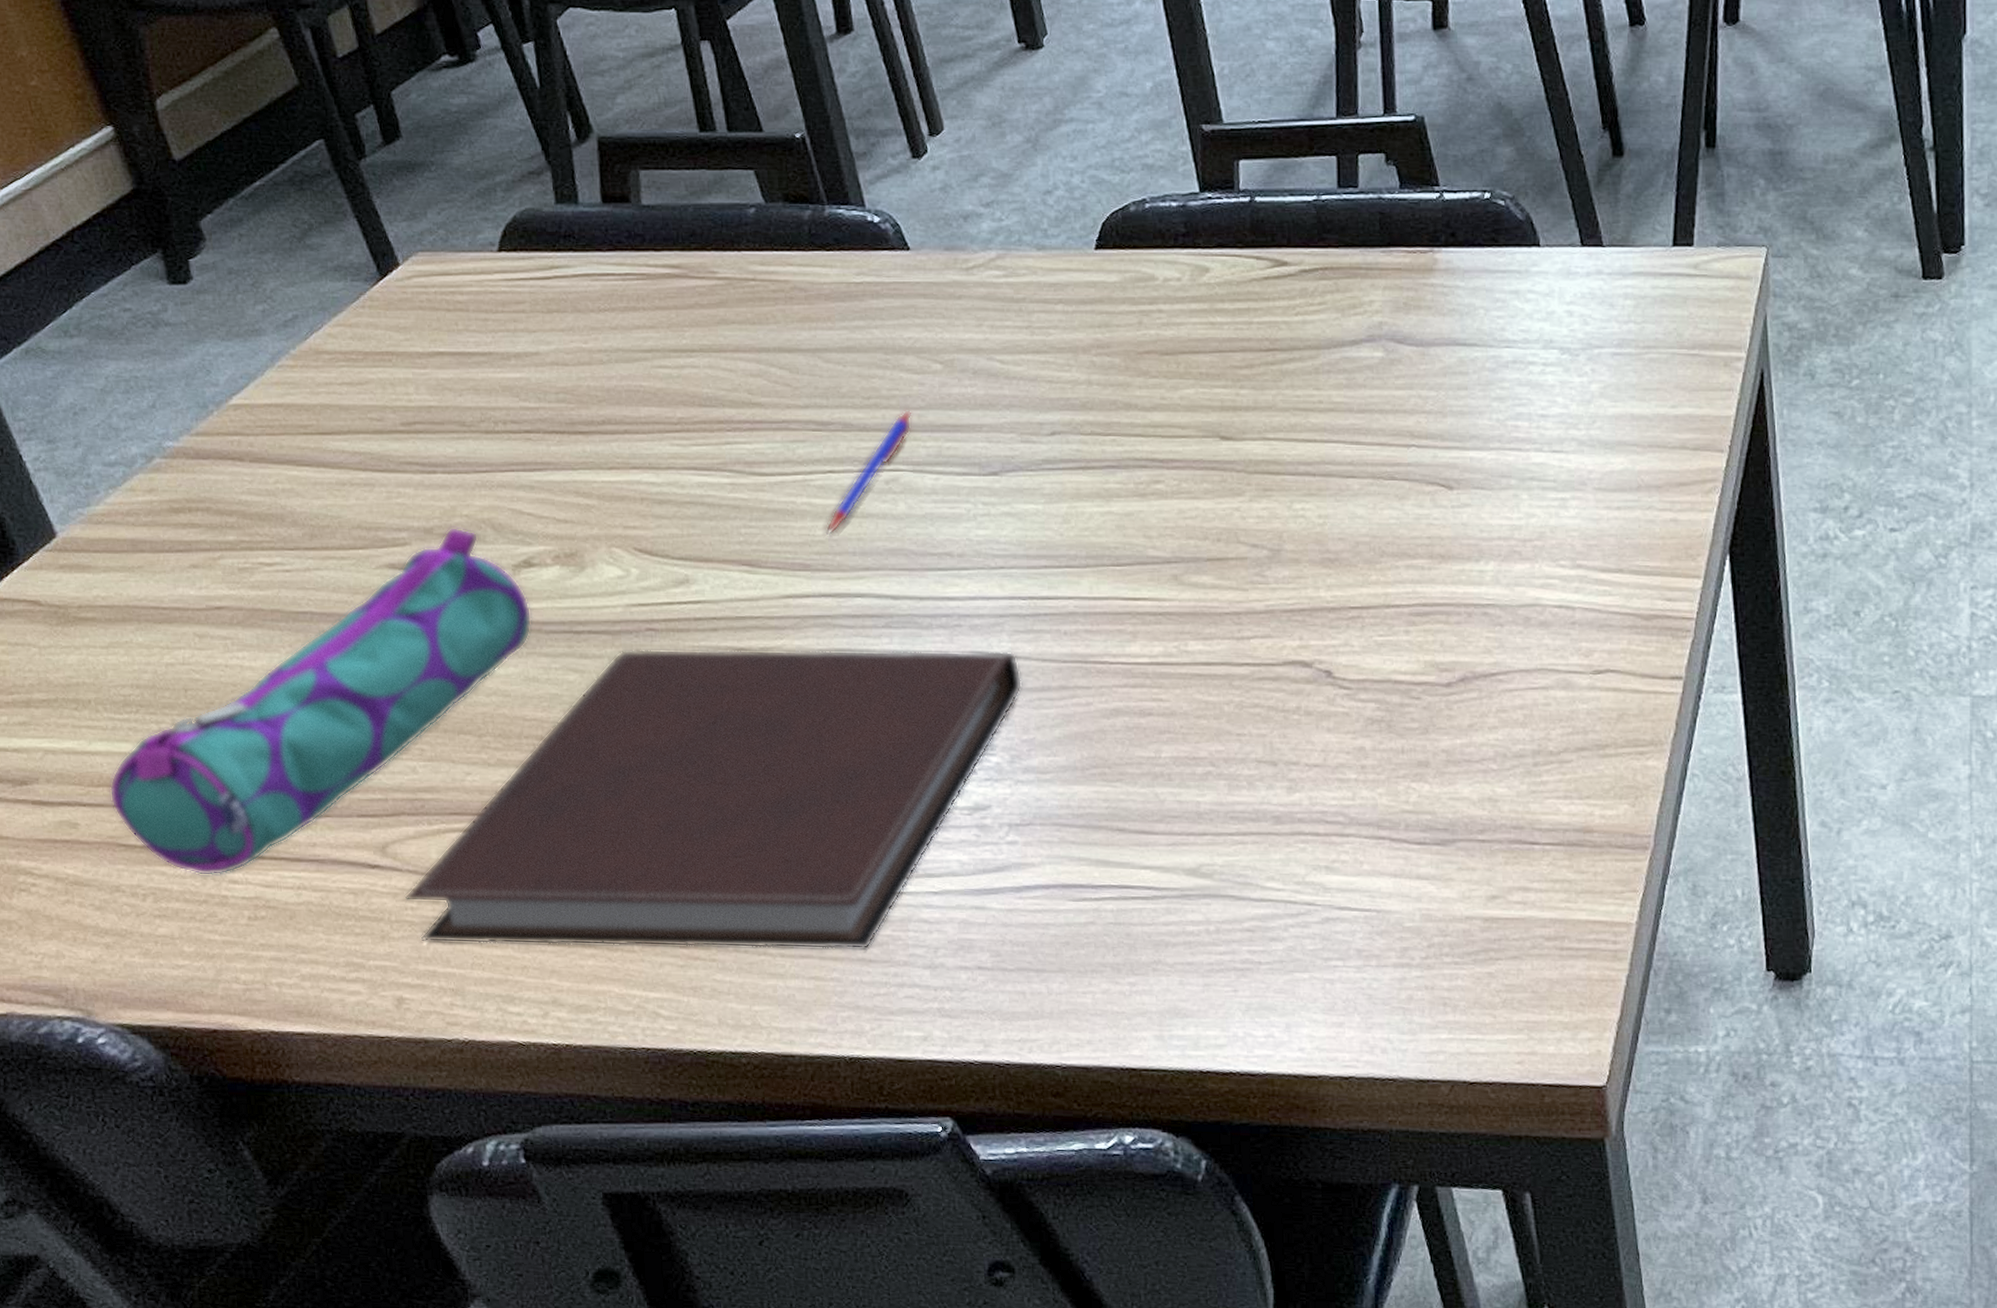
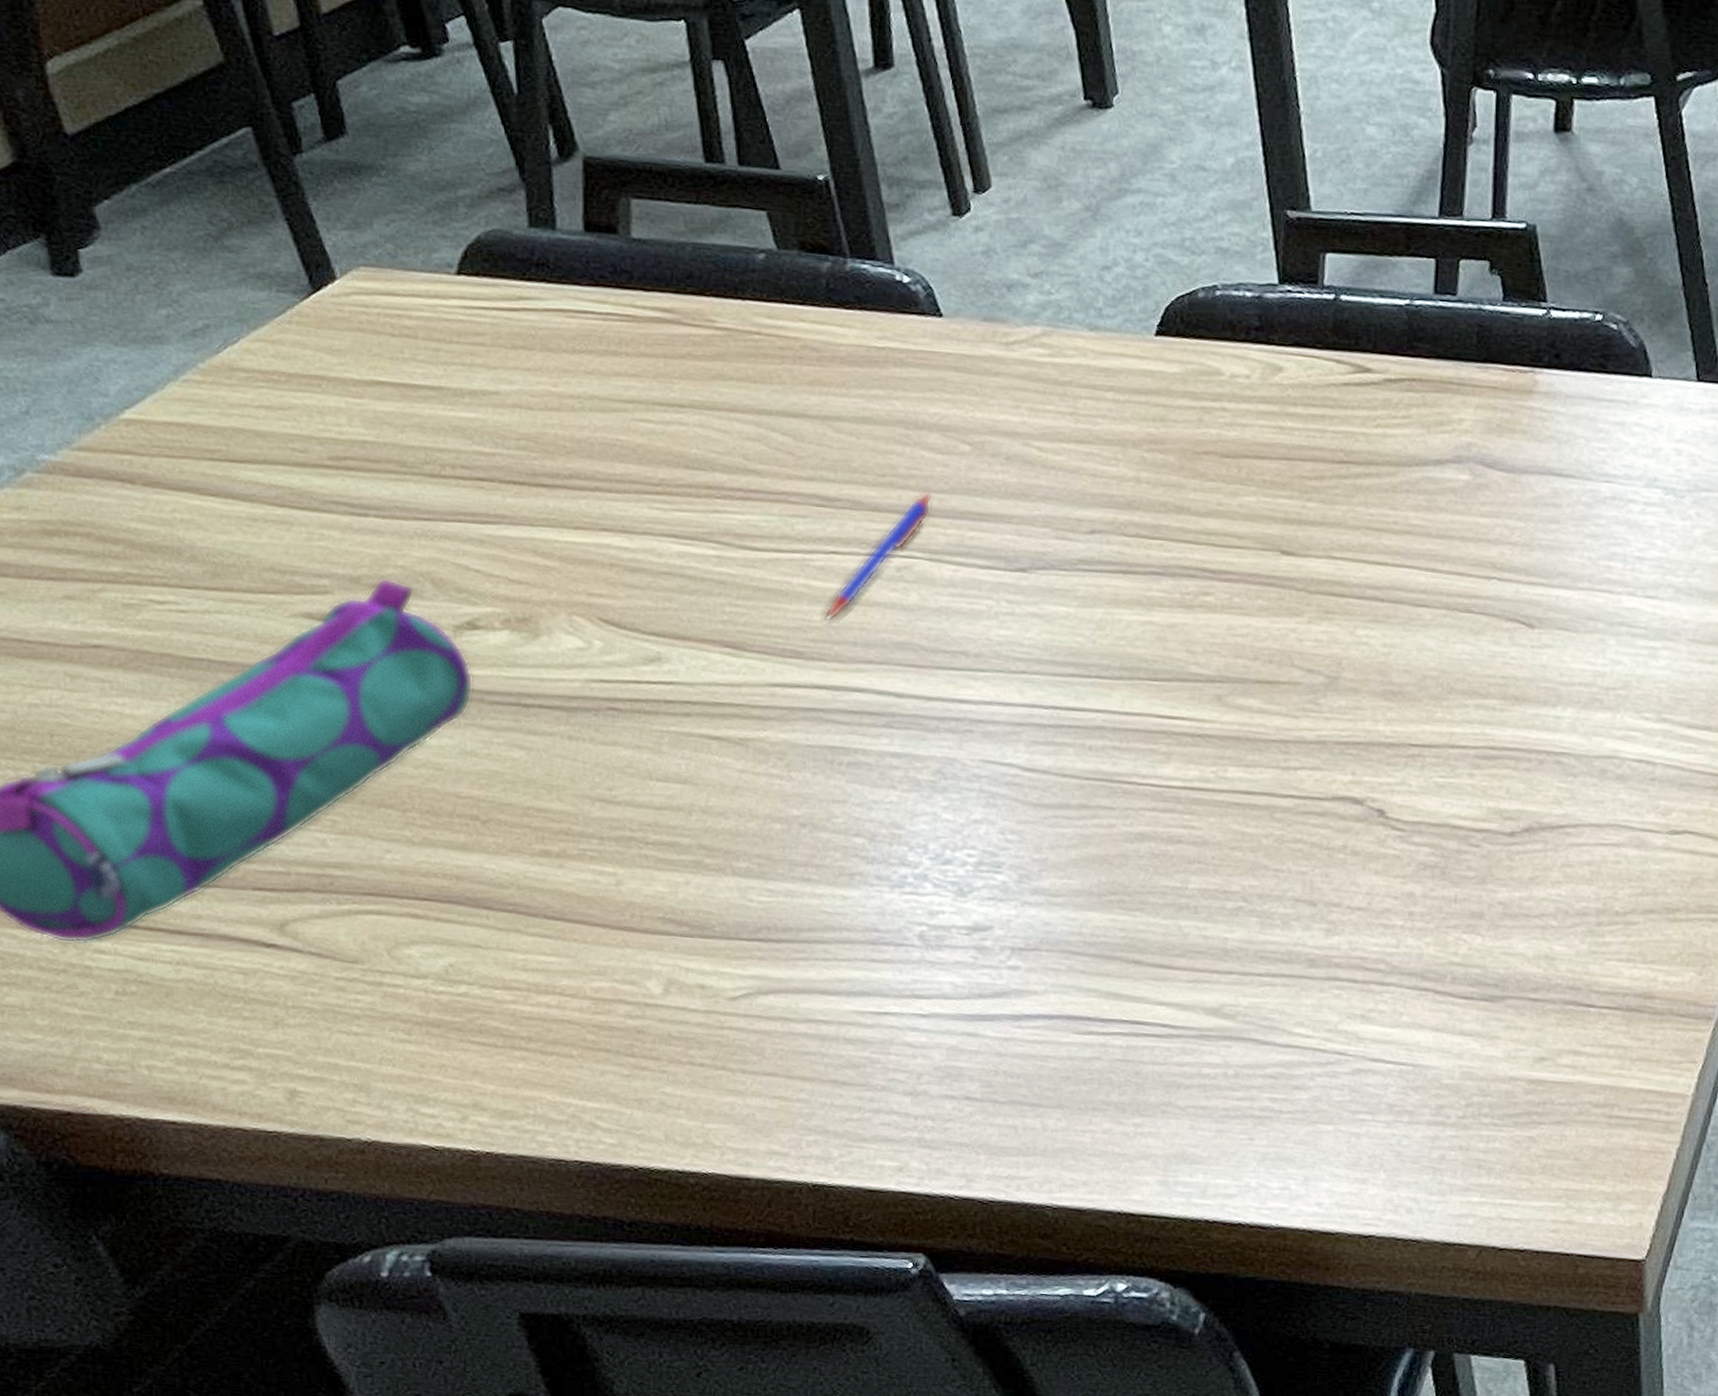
notebook: present [404,649,1023,950] -> none [304,728,1038,1071]

